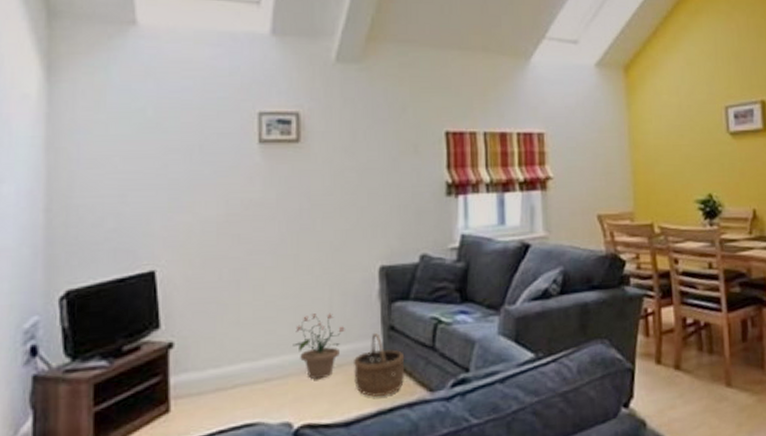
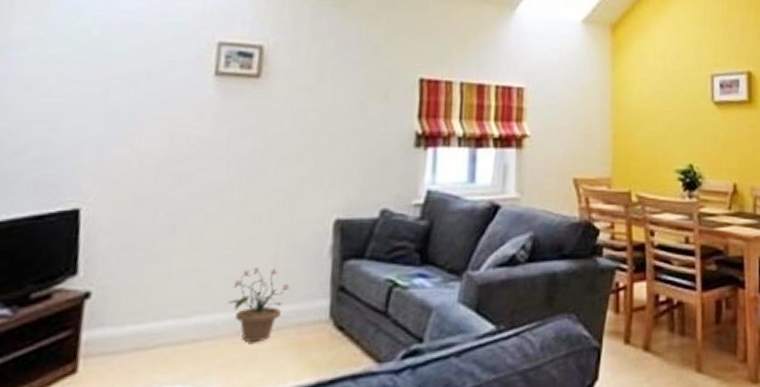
wicker basket: present [353,332,405,397] -> none [294,293,354,367]

